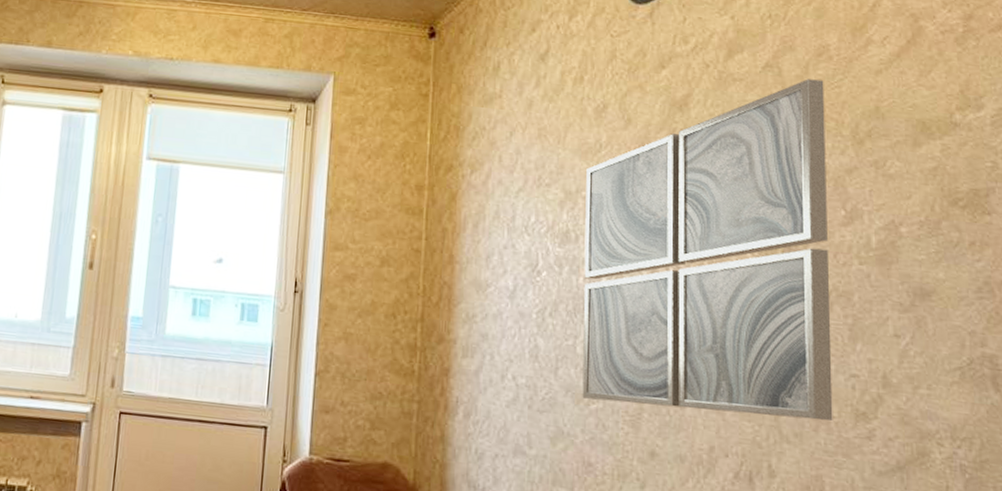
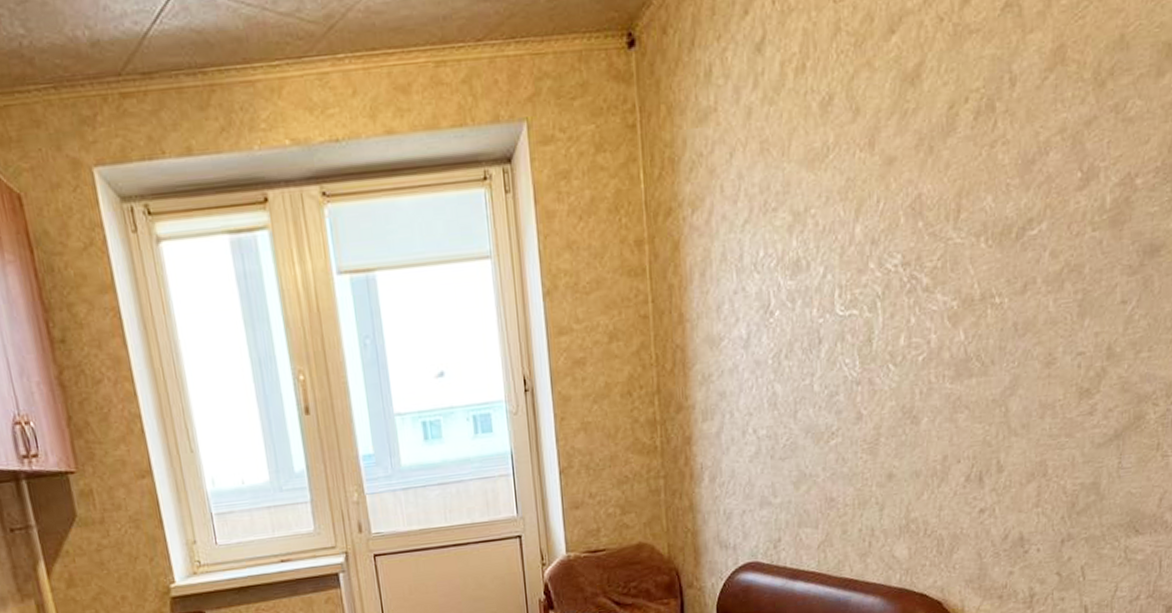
wall art: present [582,79,833,422] -> none [814,12,1068,436]

